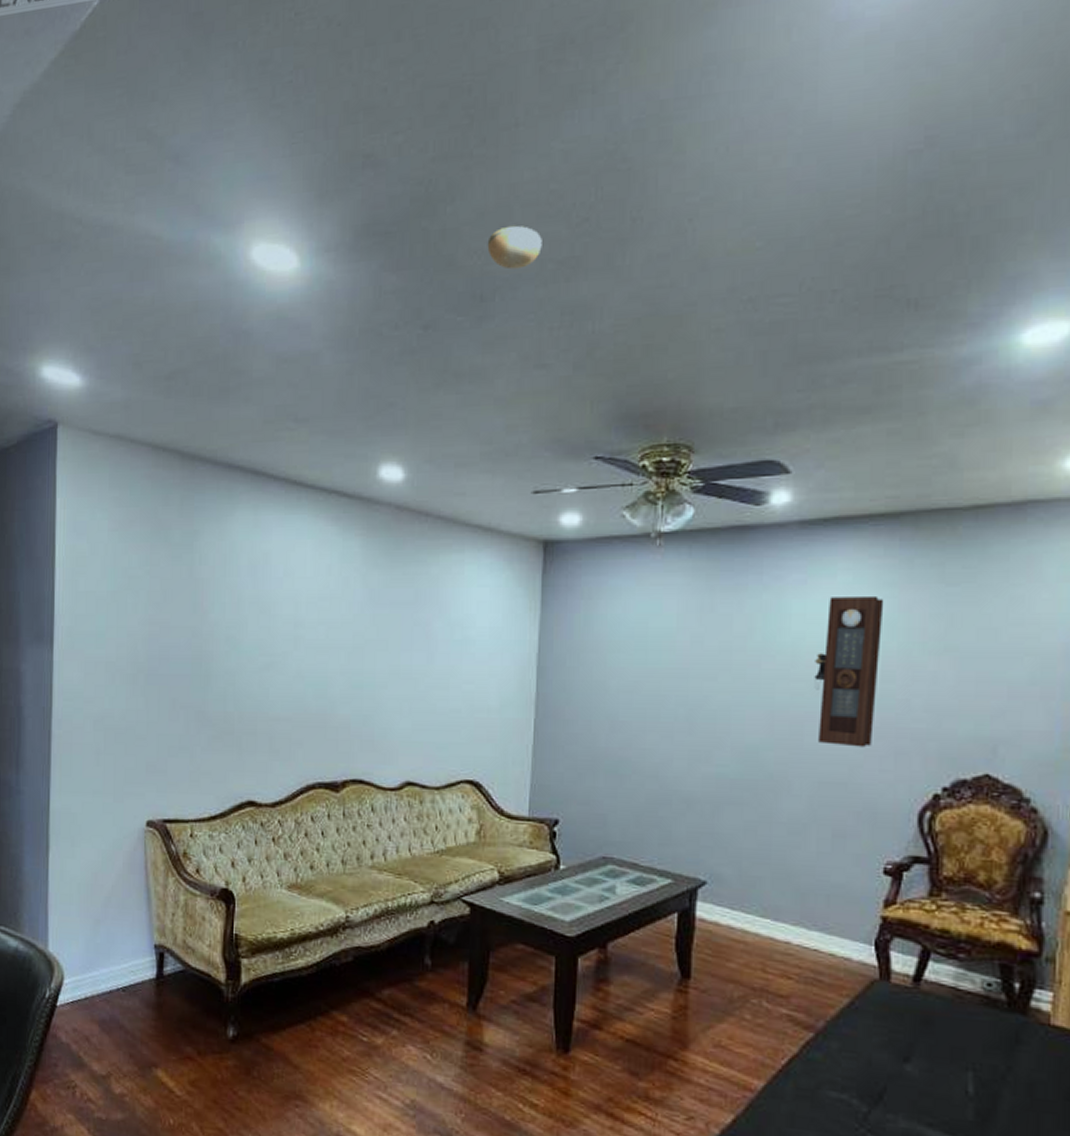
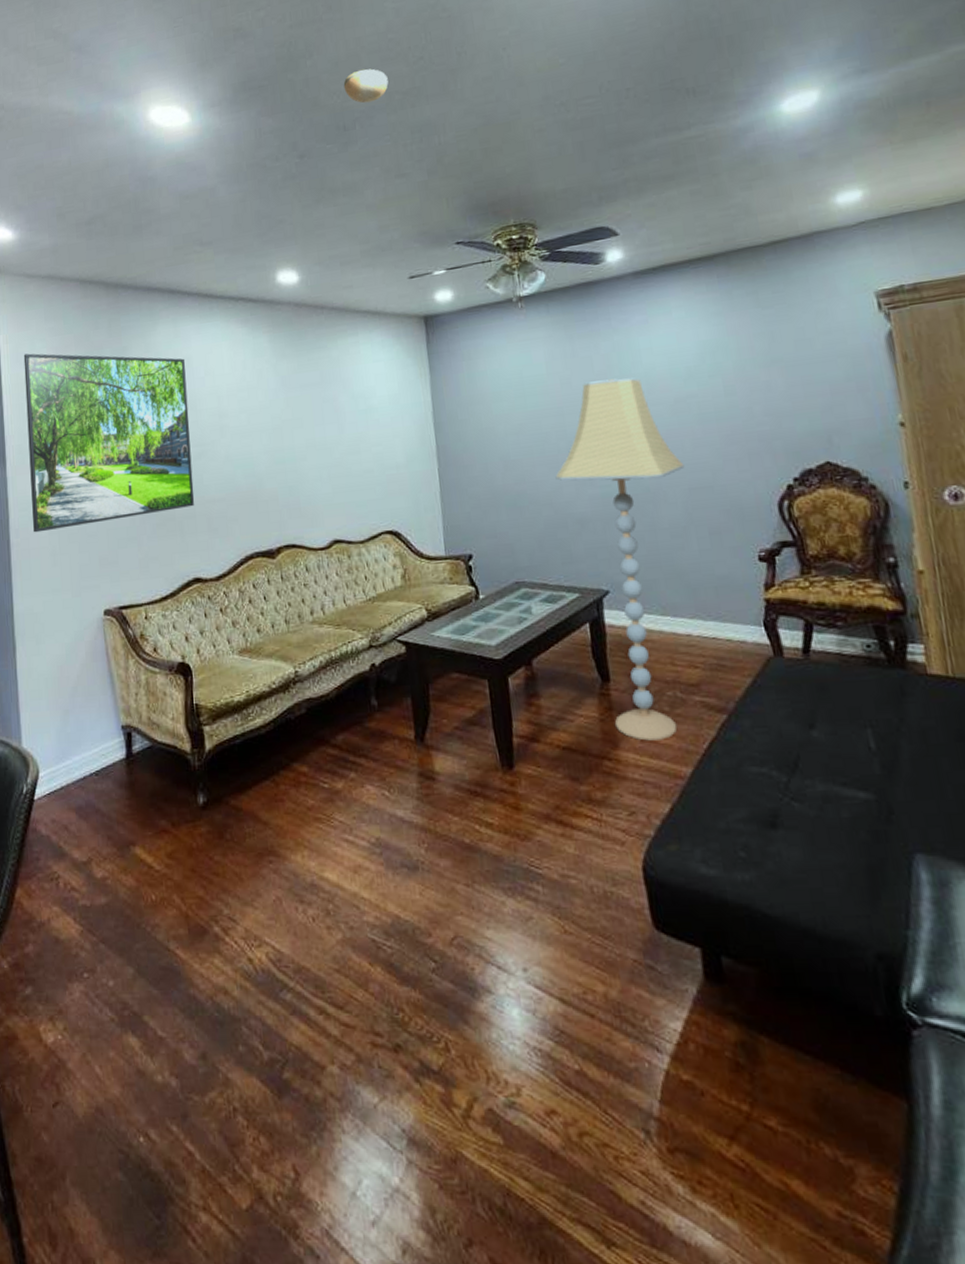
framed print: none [77,523,262,727] -> present [23,353,195,533]
floor lamp: none [667,644,818,1049] -> present [555,377,685,741]
pendulum clock: present [814,595,884,747] -> none [666,325,727,455]

